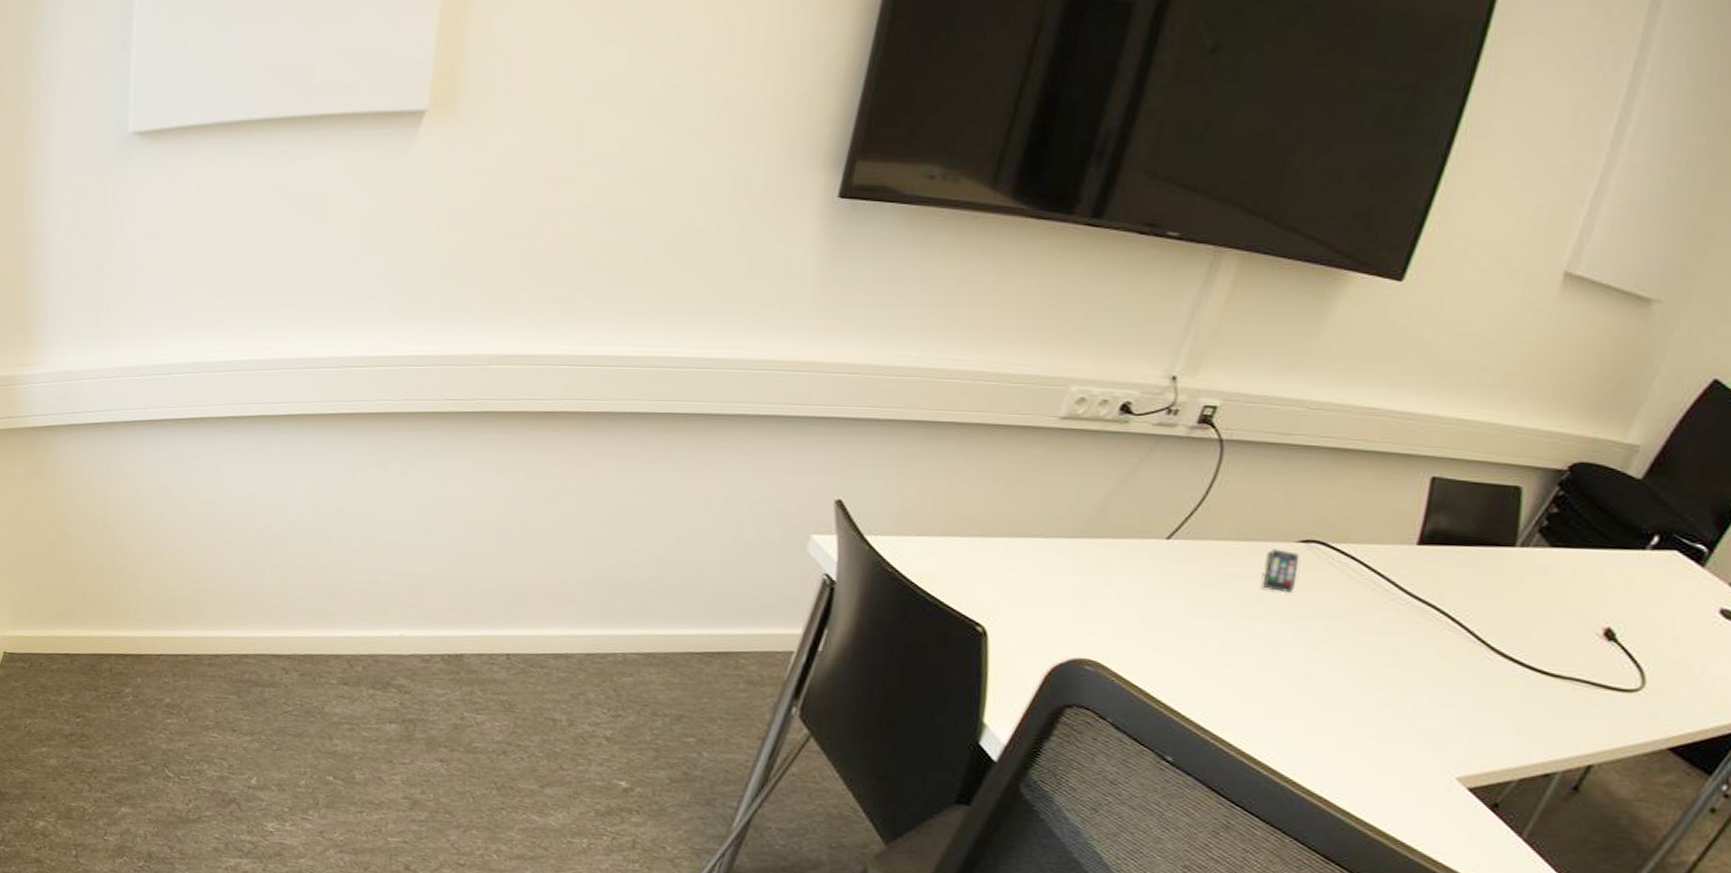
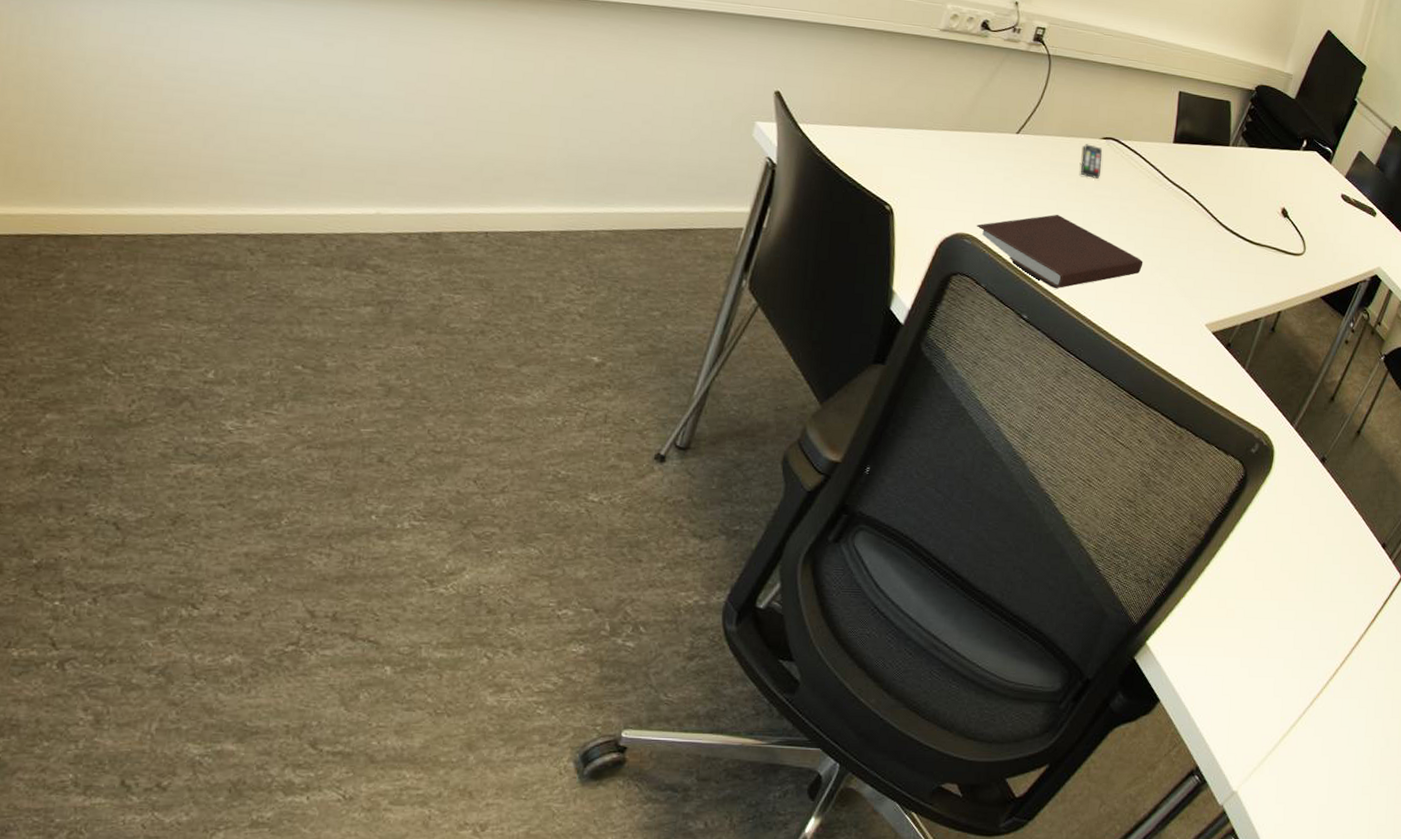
notebook: none [1102,636,1358,727] -> present [976,214,1143,289]

